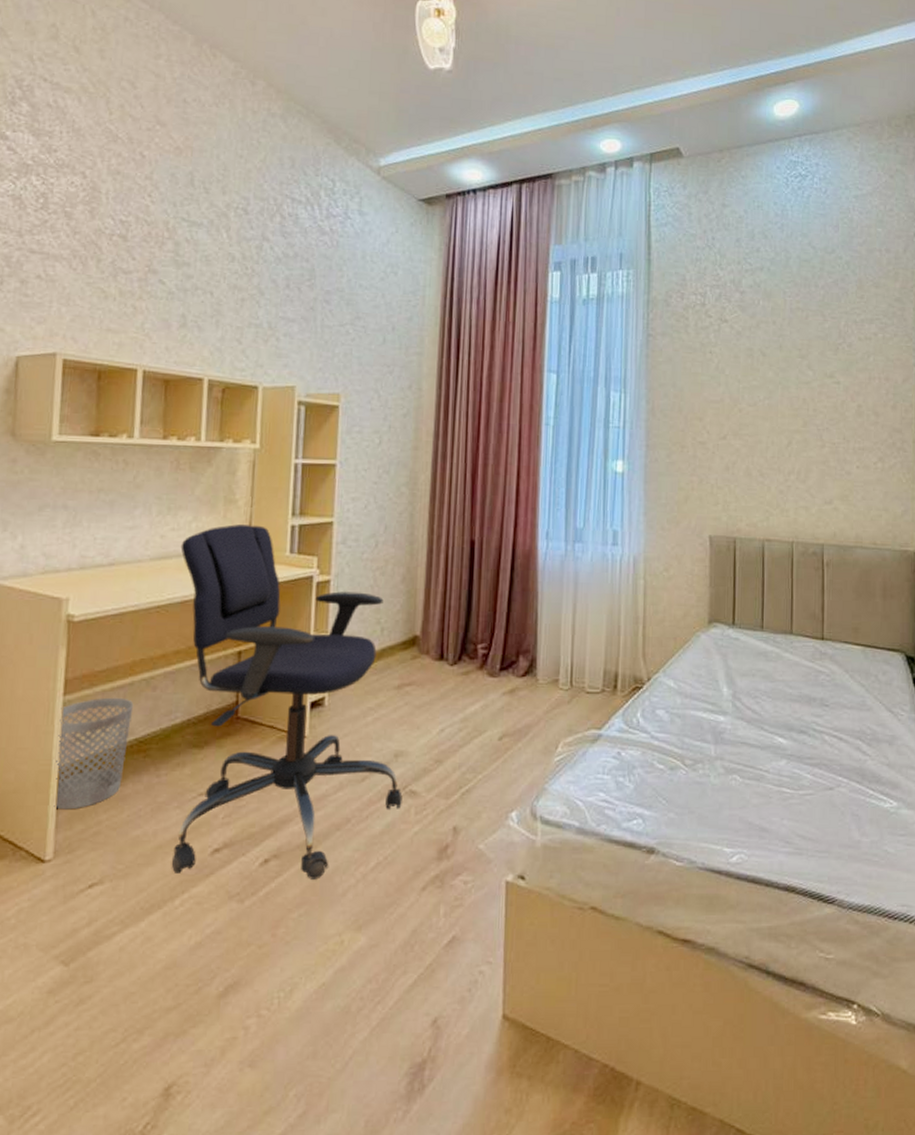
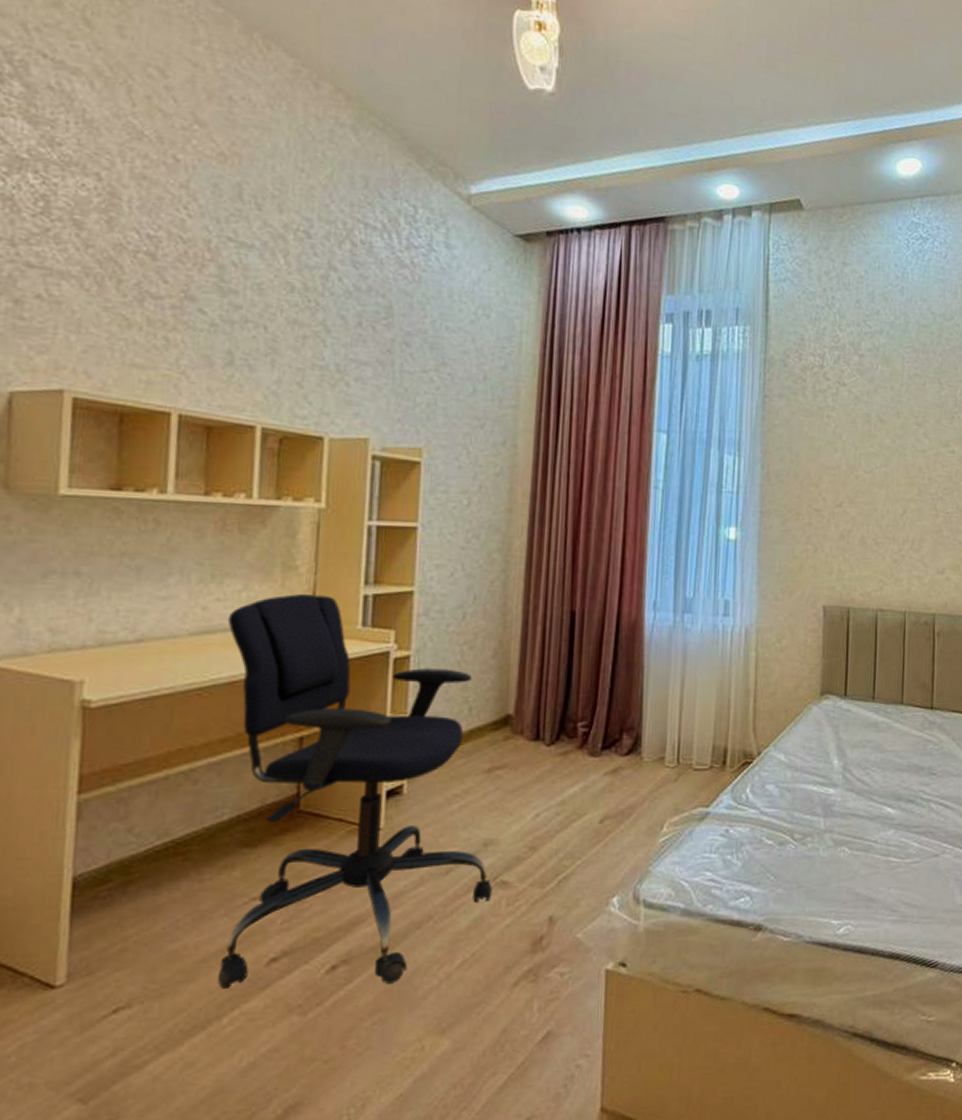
wastebasket: present [54,697,134,810] -> none [66,794,169,926]

